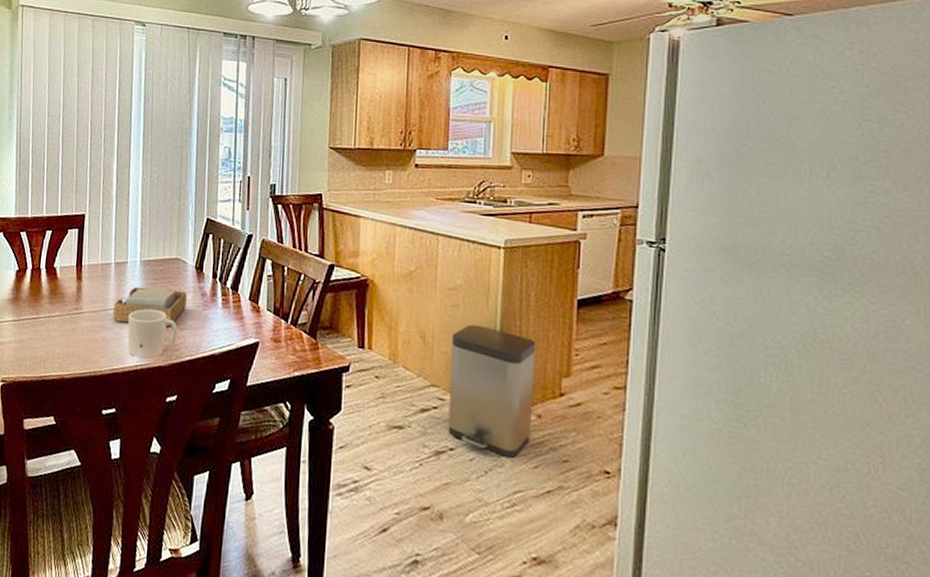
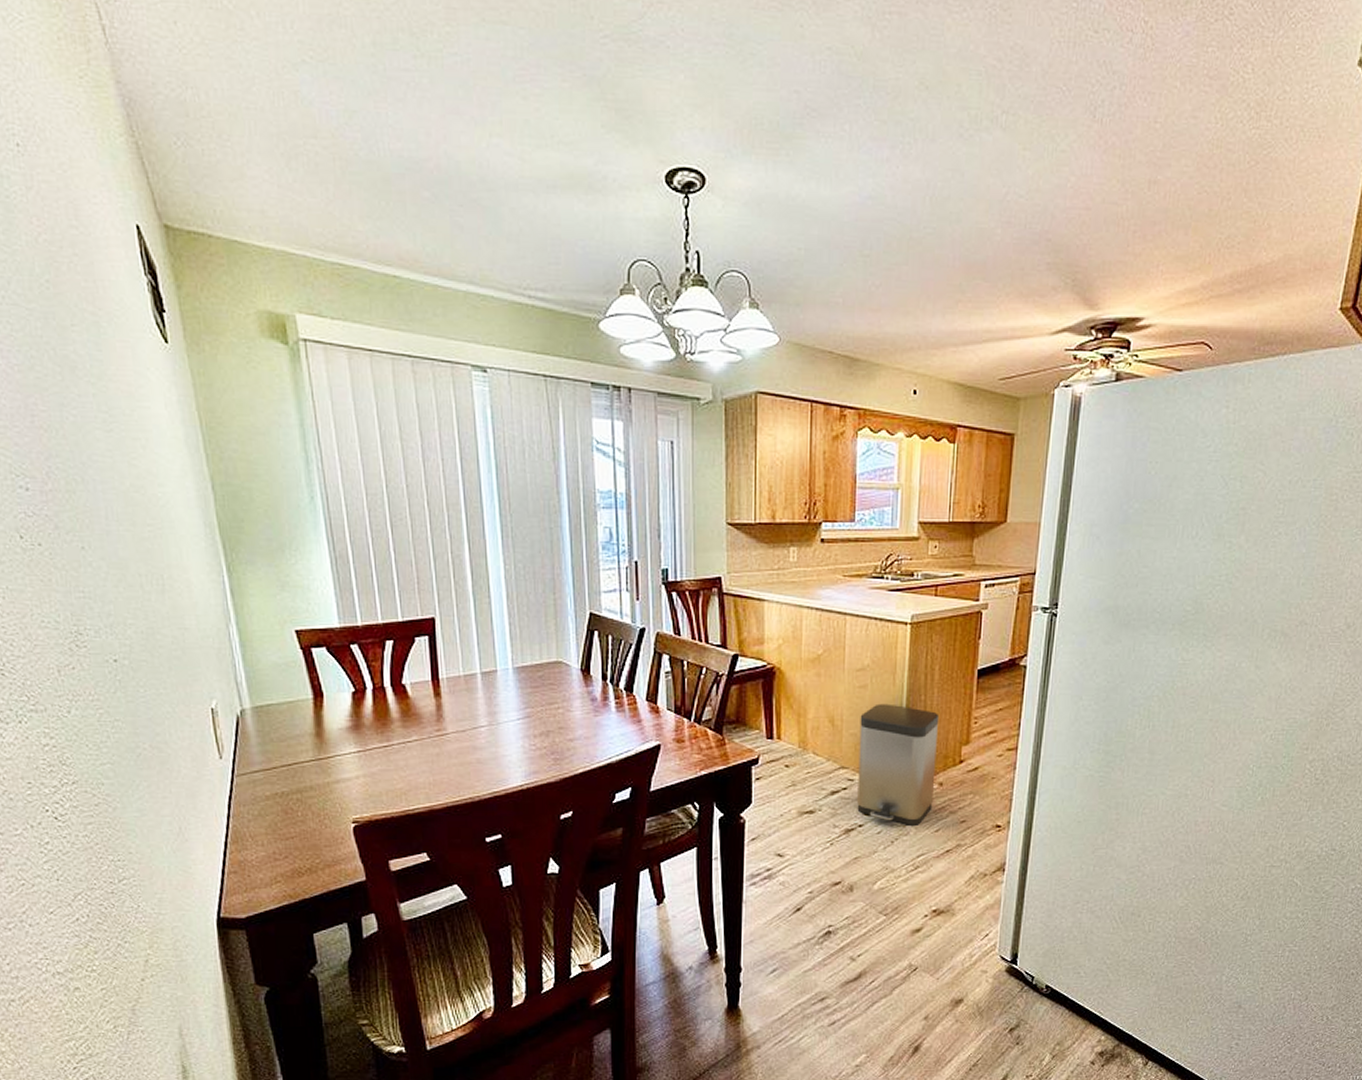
napkin holder: present [113,286,187,327] -> none [486,698,574,739]
mug: present [127,308,178,359] -> none [504,721,567,777]

